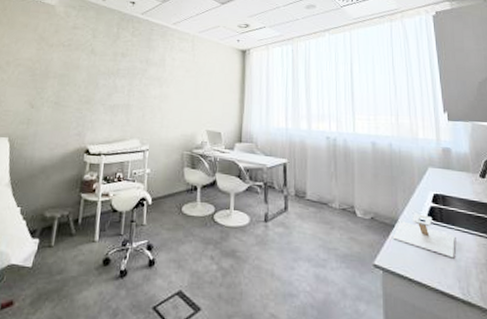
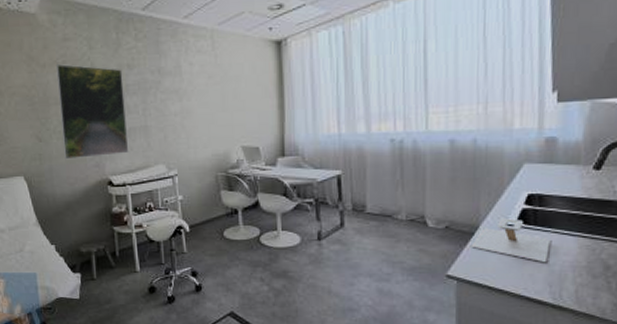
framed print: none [51,46,117,127] -> present [55,64,129,160]

